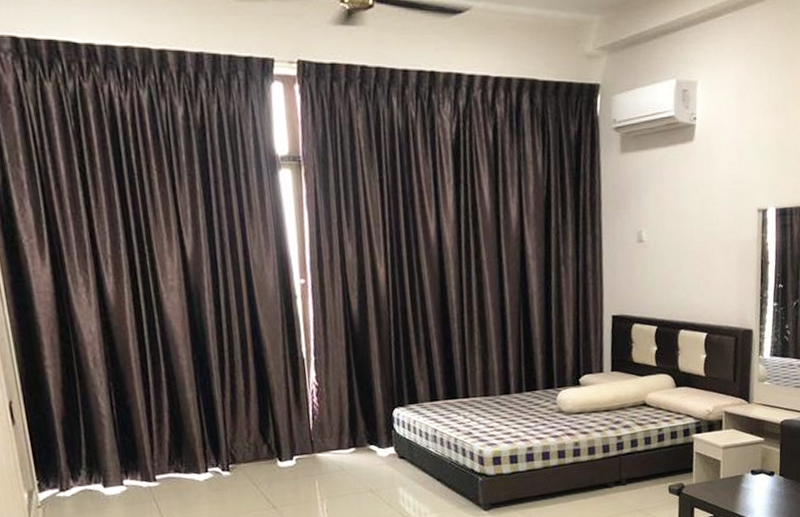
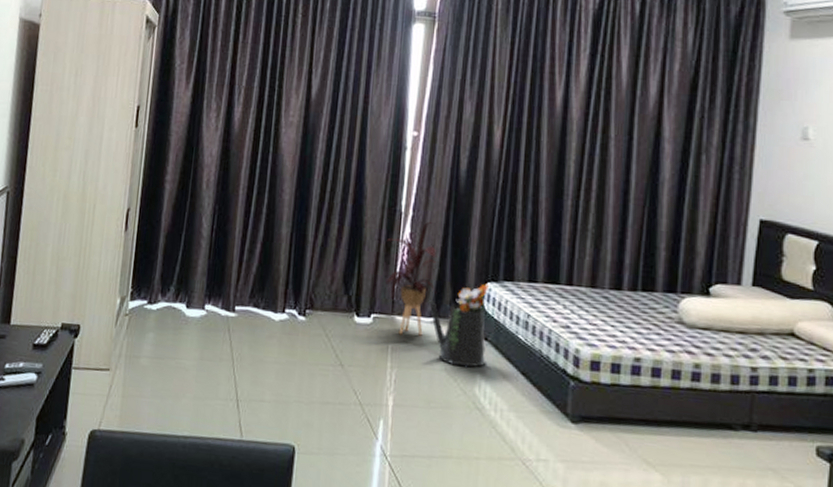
house plant: none [295,363,350,470] -> present [385,222,440,336]
watering can: none [345,410,412,486] -> present [429,283,501,368]

